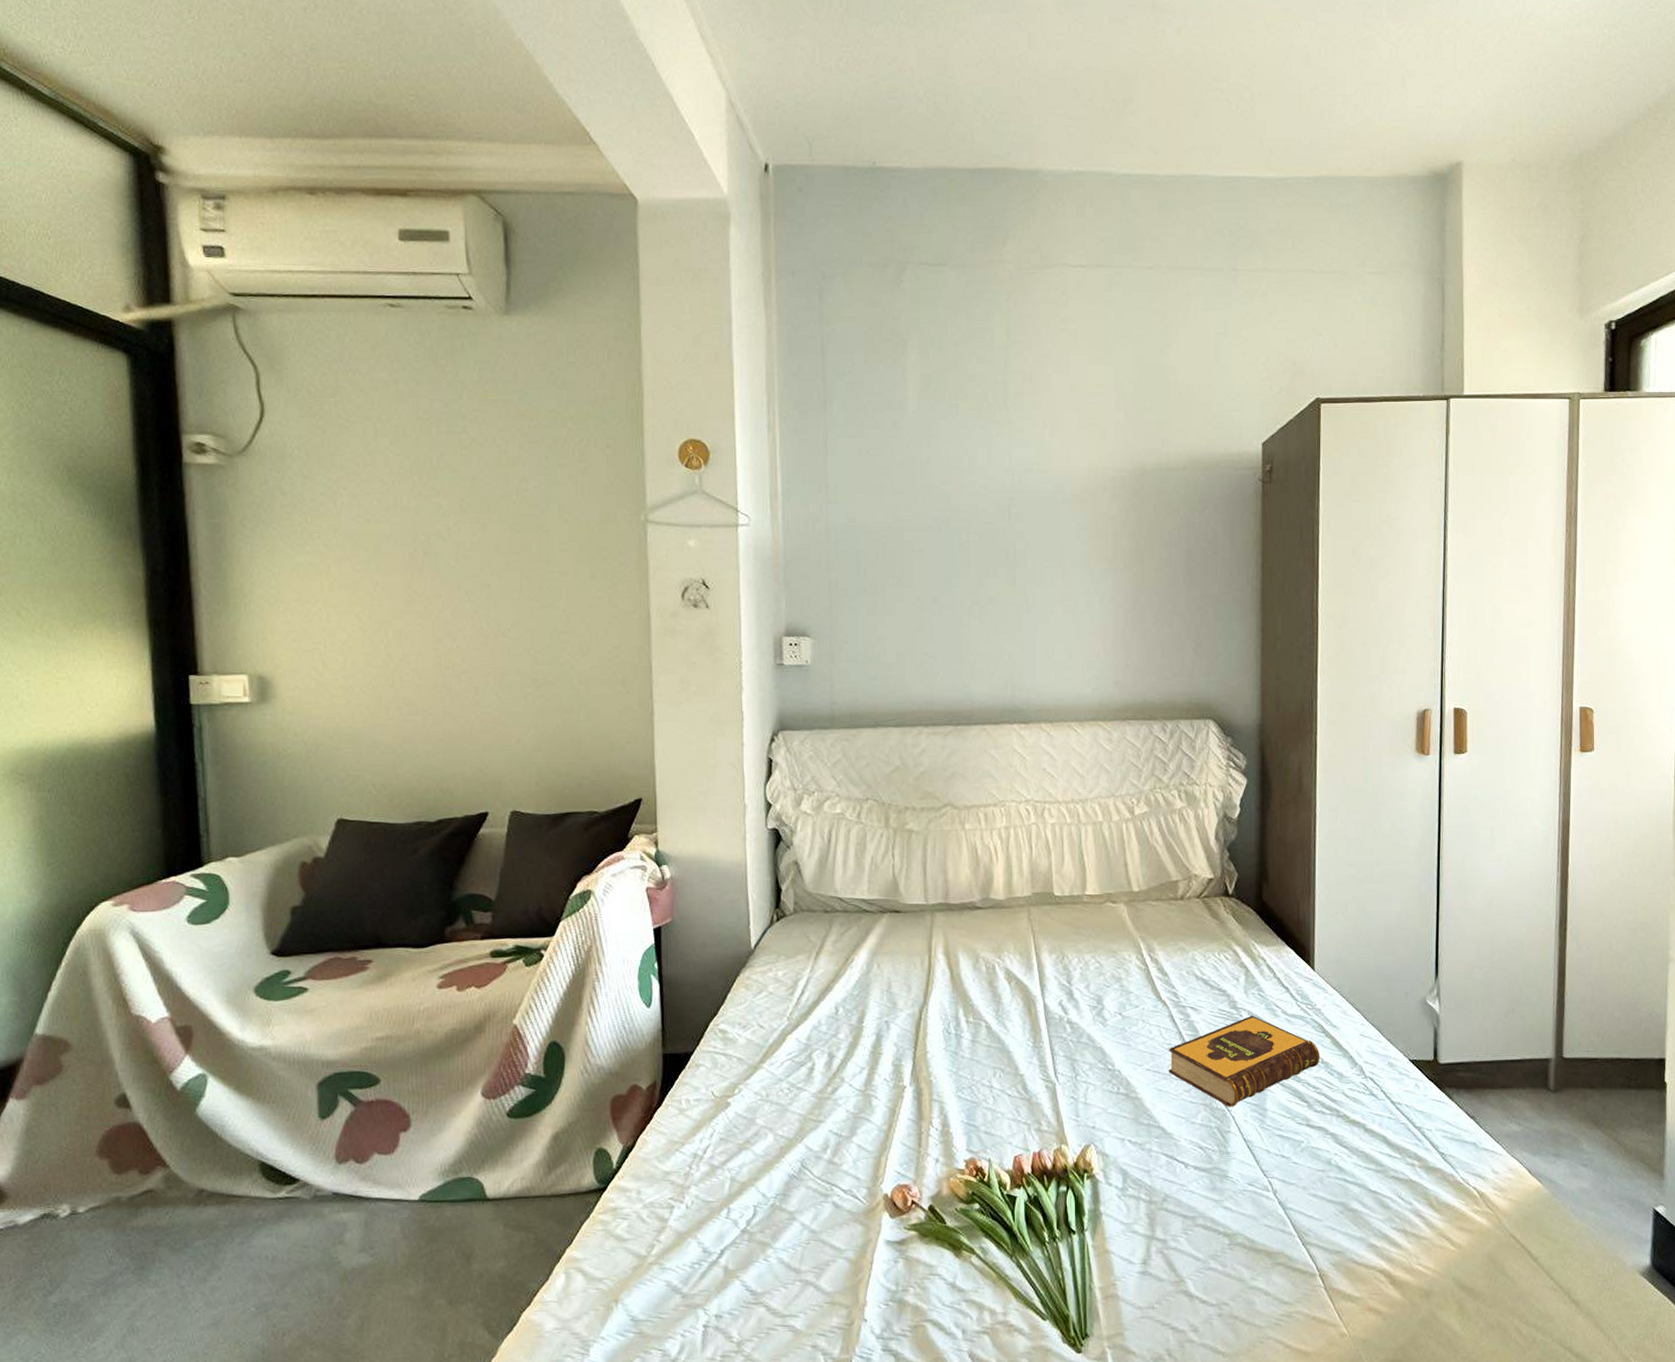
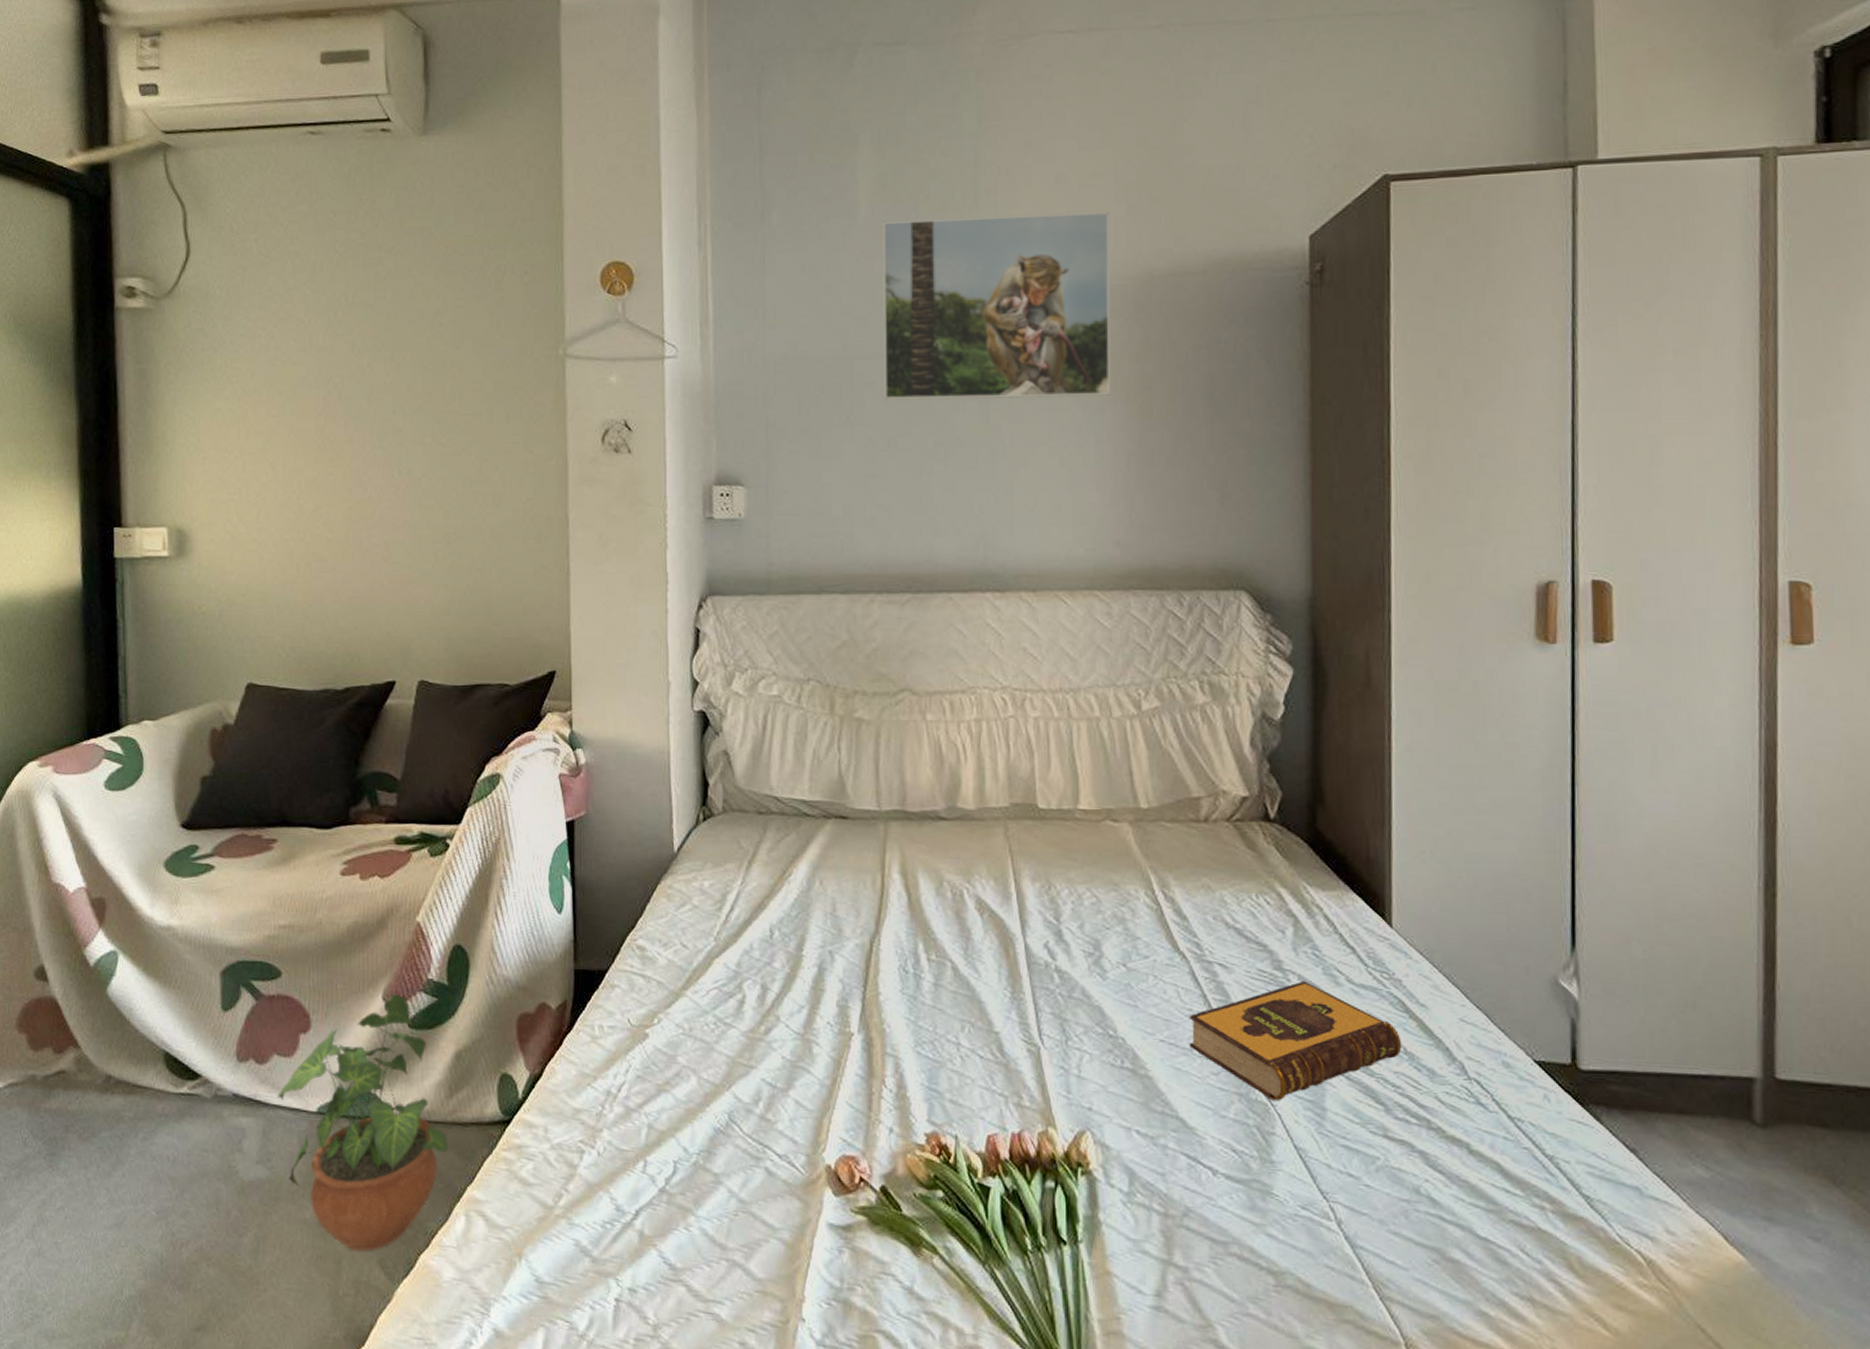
potted plant: none [379,1088,548,1317] -> present [278,993,448,1252]
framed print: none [928,415,1112,566] -> present [883,211,1111,401]

